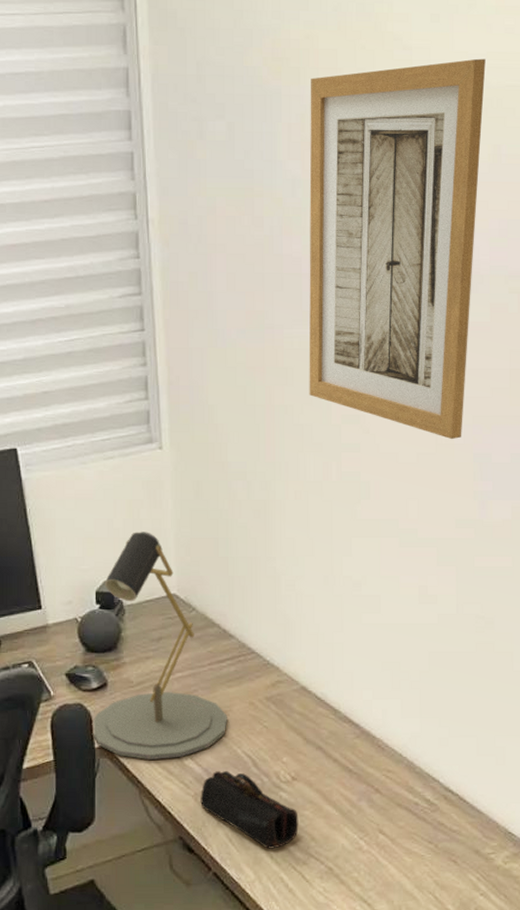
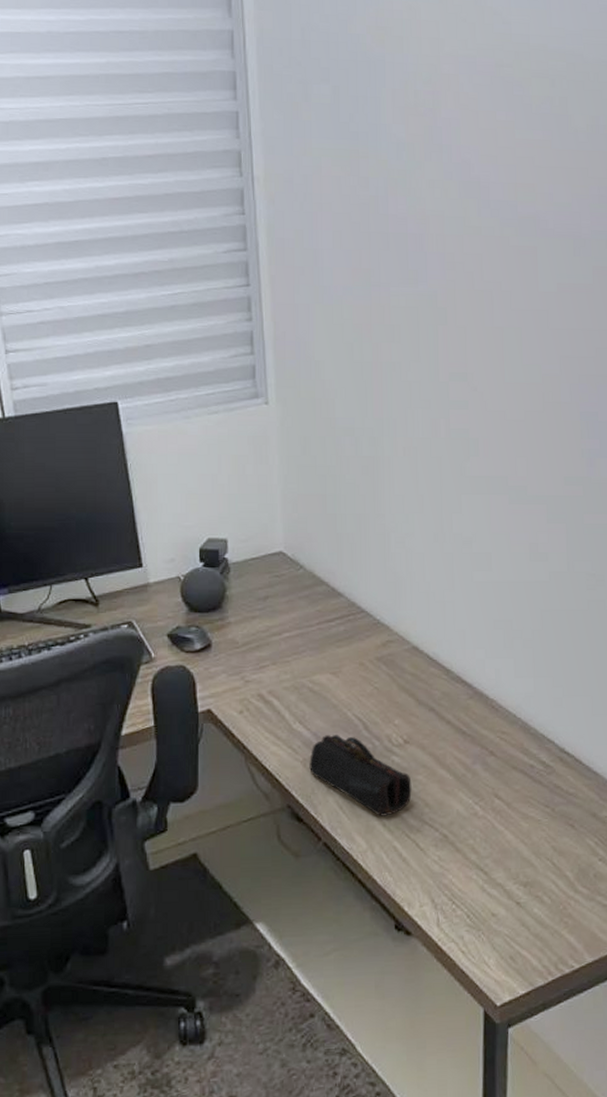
desk lamp: present [91,532,227,760] -> none [195,487,337,724]
wall art: present [309,58,486,440] -> none [413,35,582,398]

